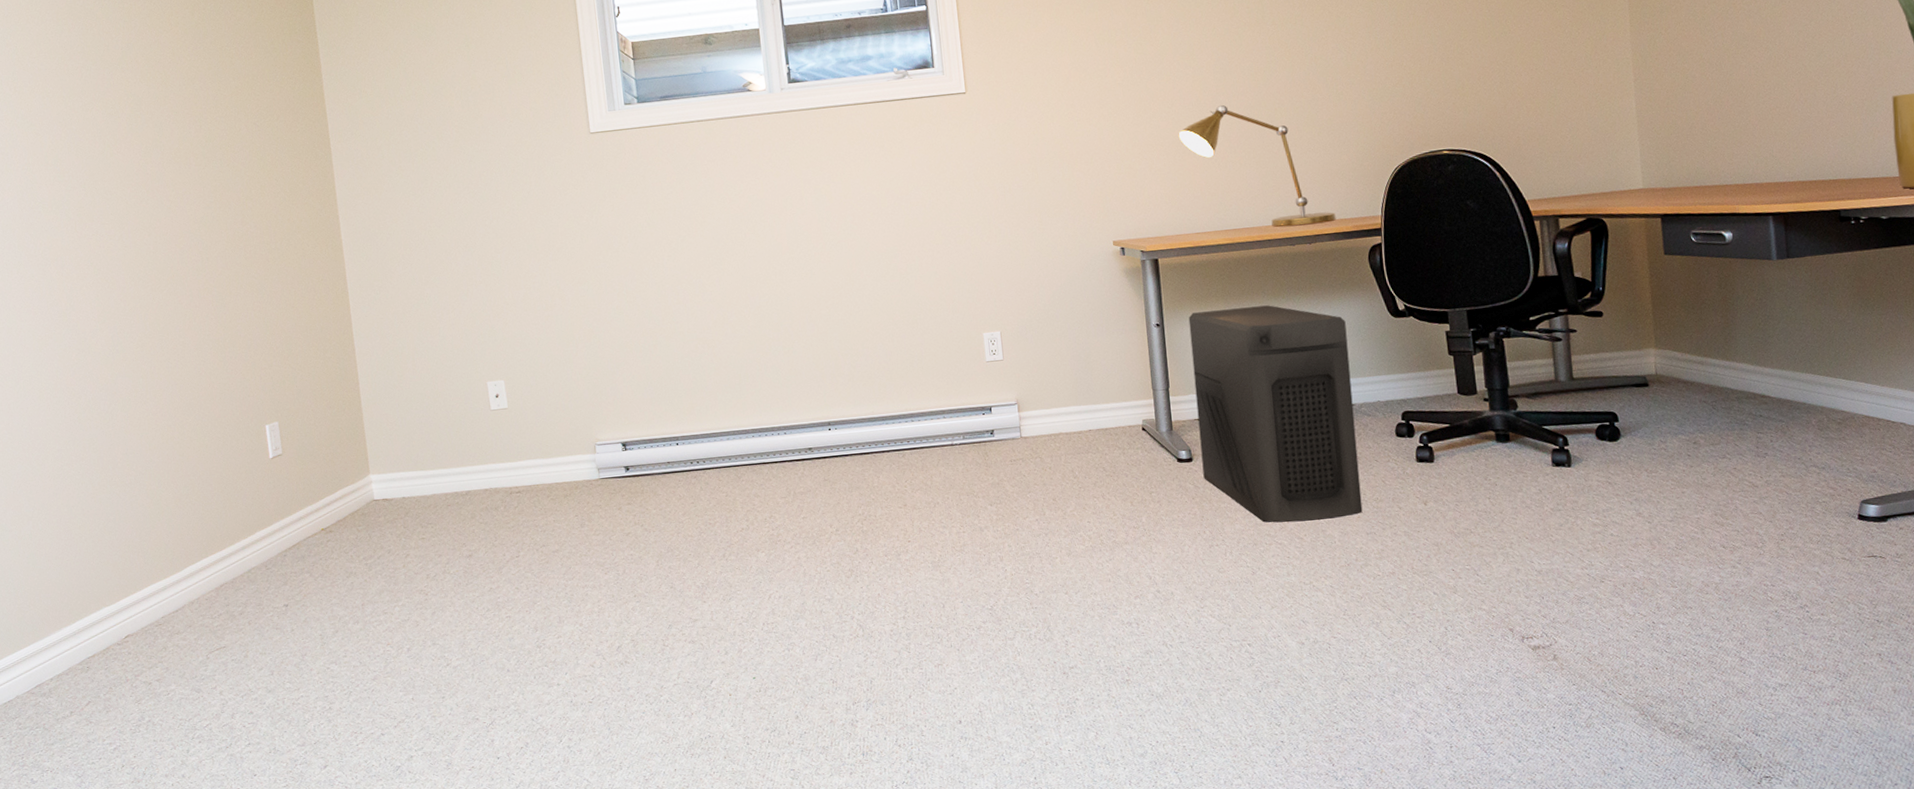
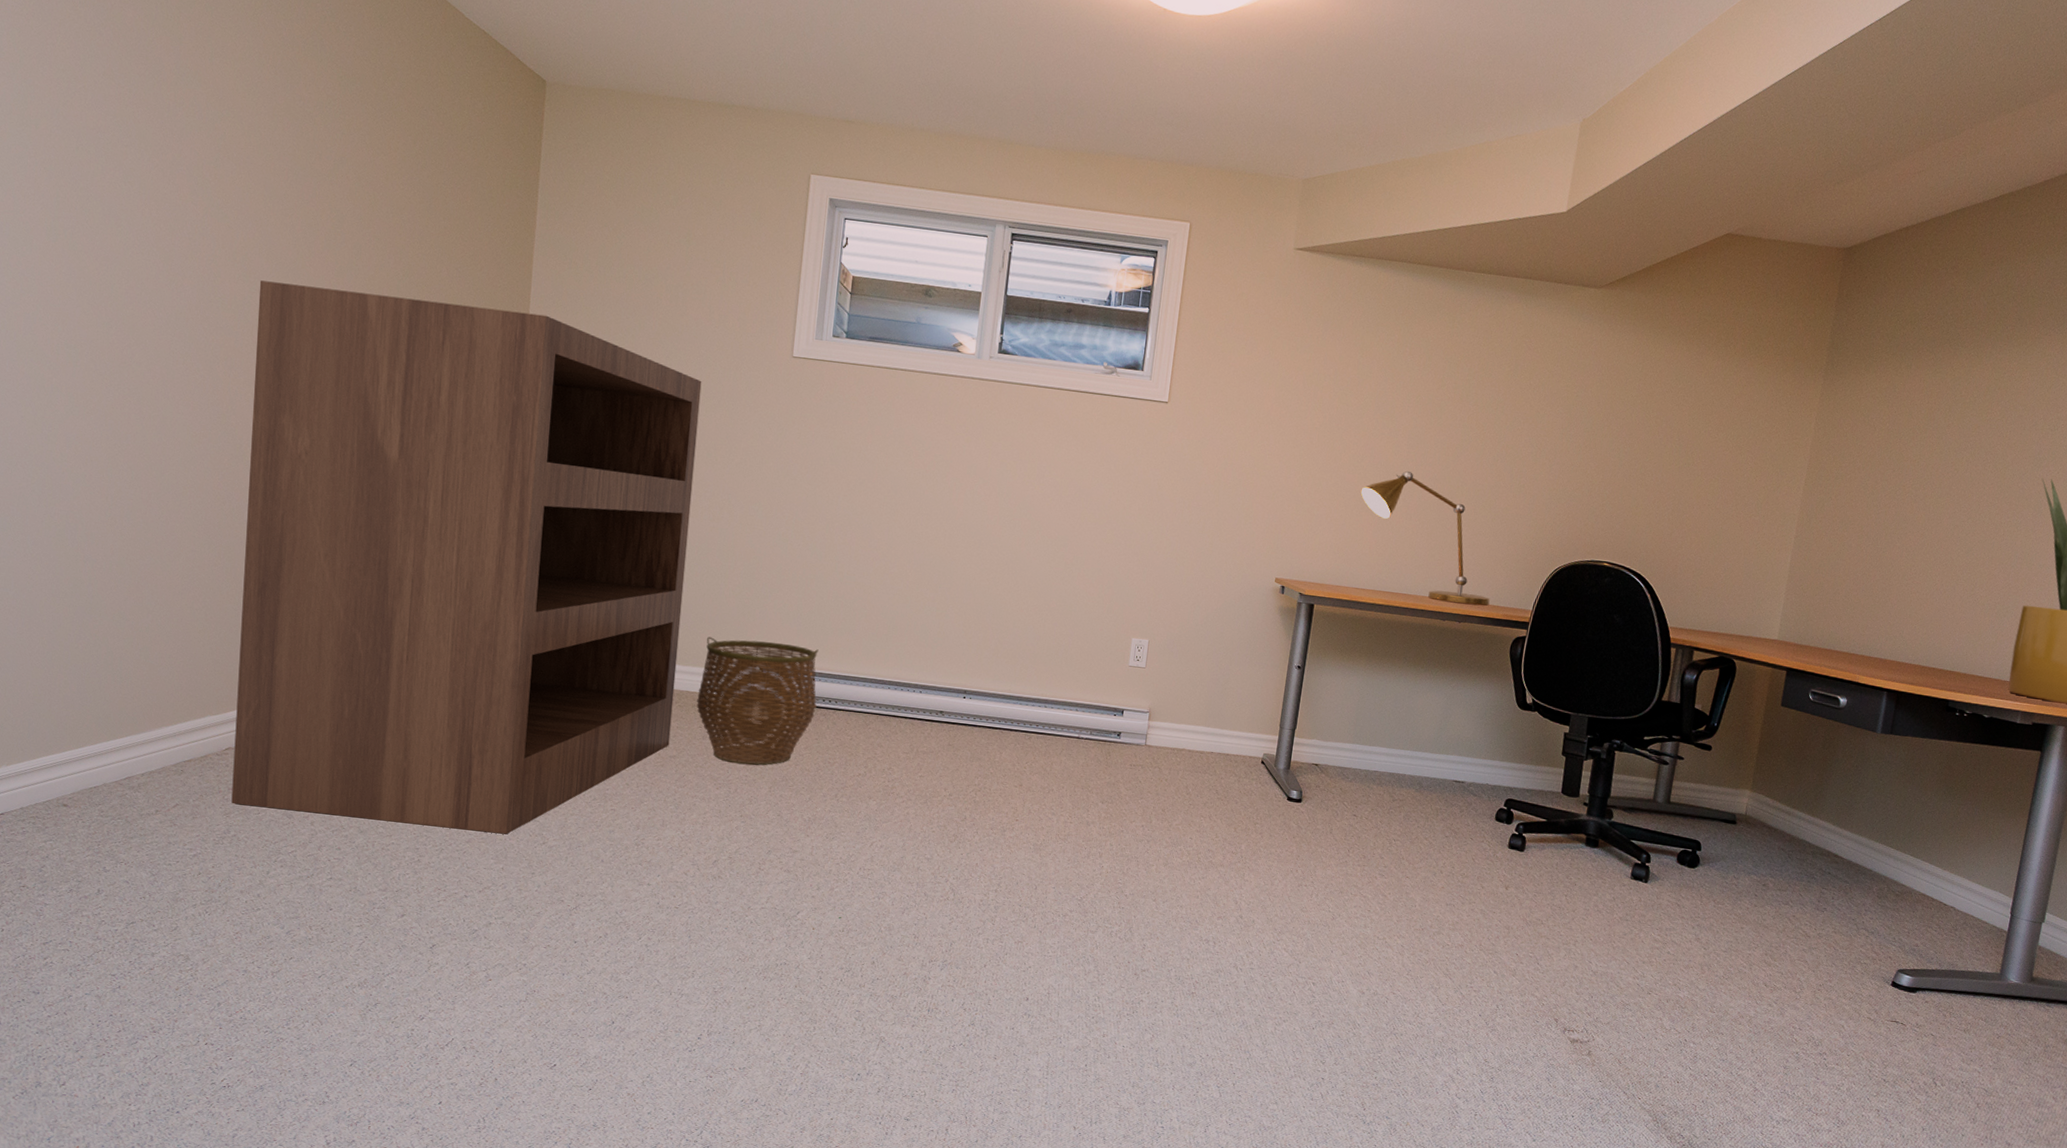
bookshelf: none [74,148,550,690] -> present [231,280,702,835]
basket: none [564,413,686,545] -> present [696,636,819,765]
computer tower: present [1188,305,1363,523] -> none [1308,663,1475,884]

